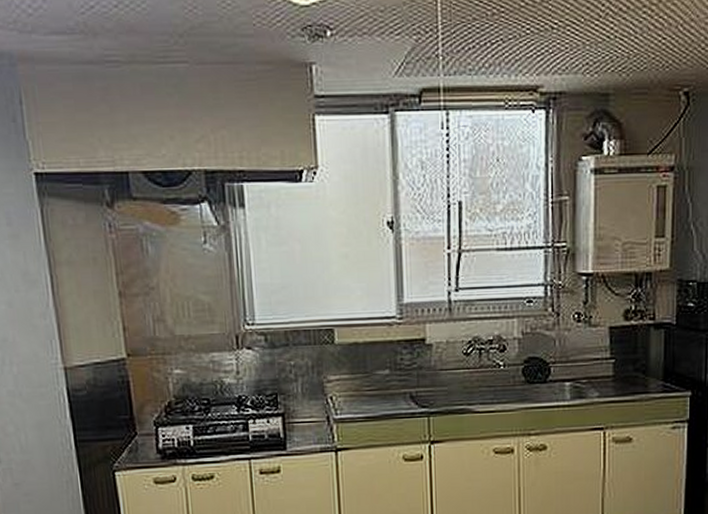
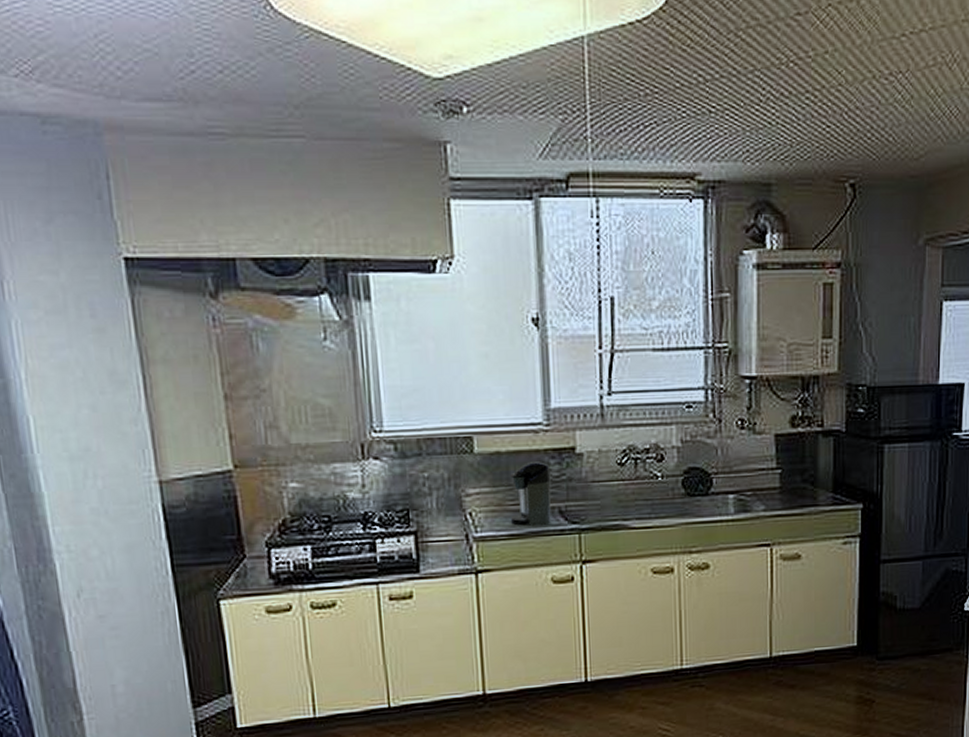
coffee maker: none [366,351,404,410] -> present [510,462,551,527]

